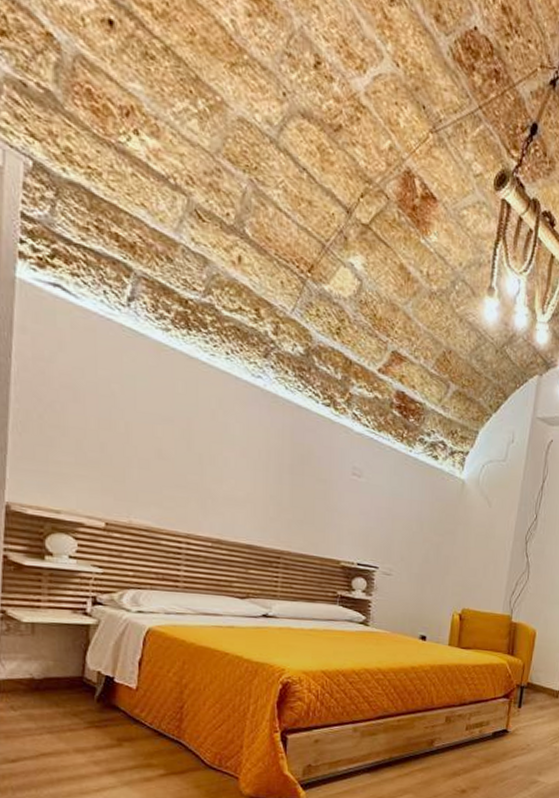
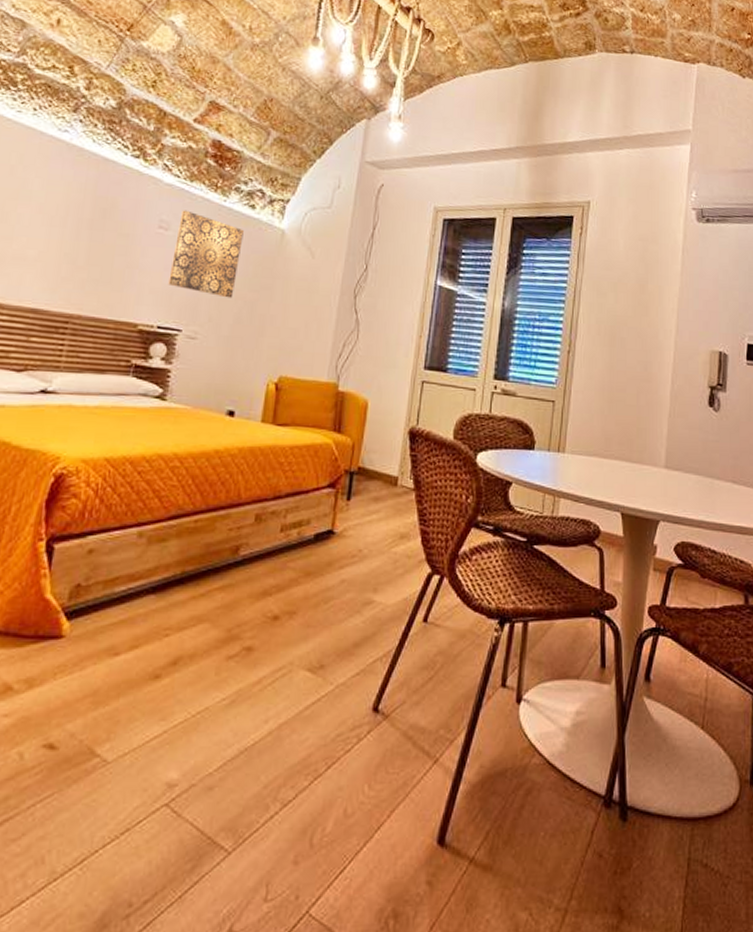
wall art: none [364,458,428,541] -> present [168,210,244,298]

